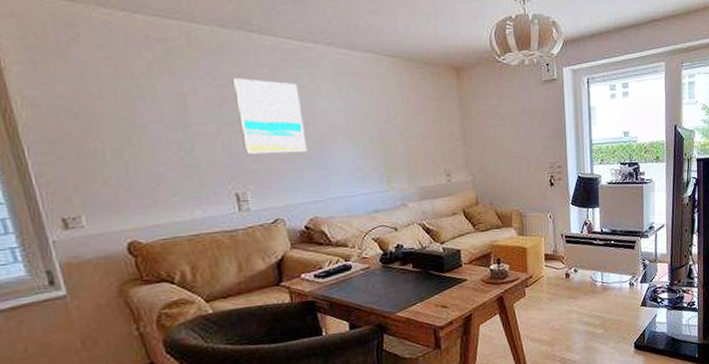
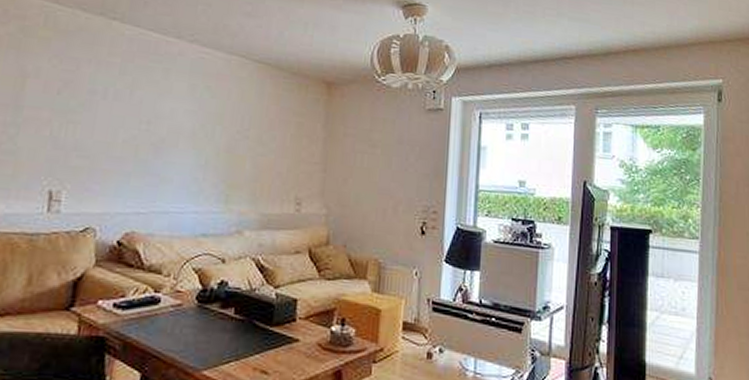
wall art: present [232,78,308,155] -> none [72,64,148,155]

